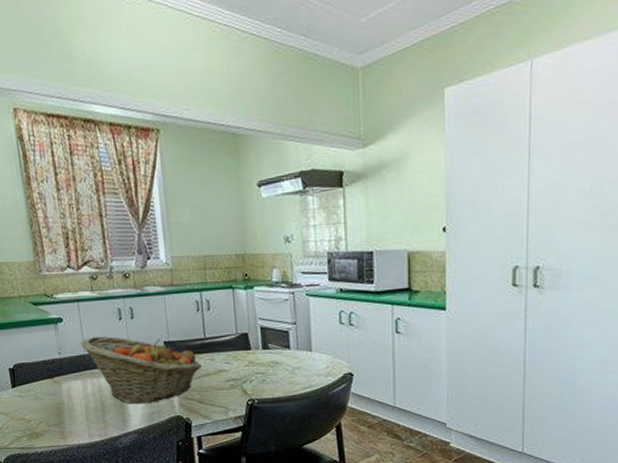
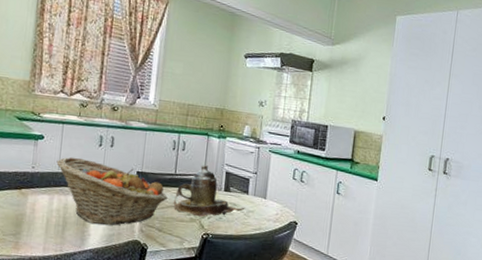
teapot: none [207,323,290,382] -> present [172,165,245,217]

